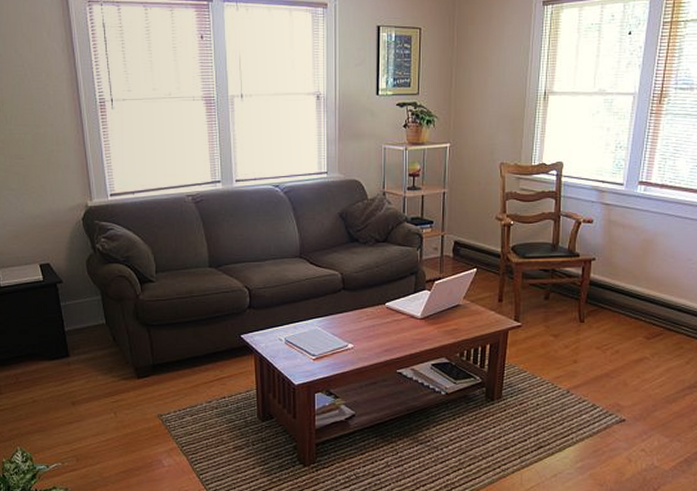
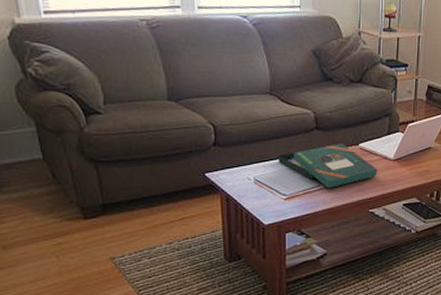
board game: none [307,303,404,349] -> present [278,144,377,189]

